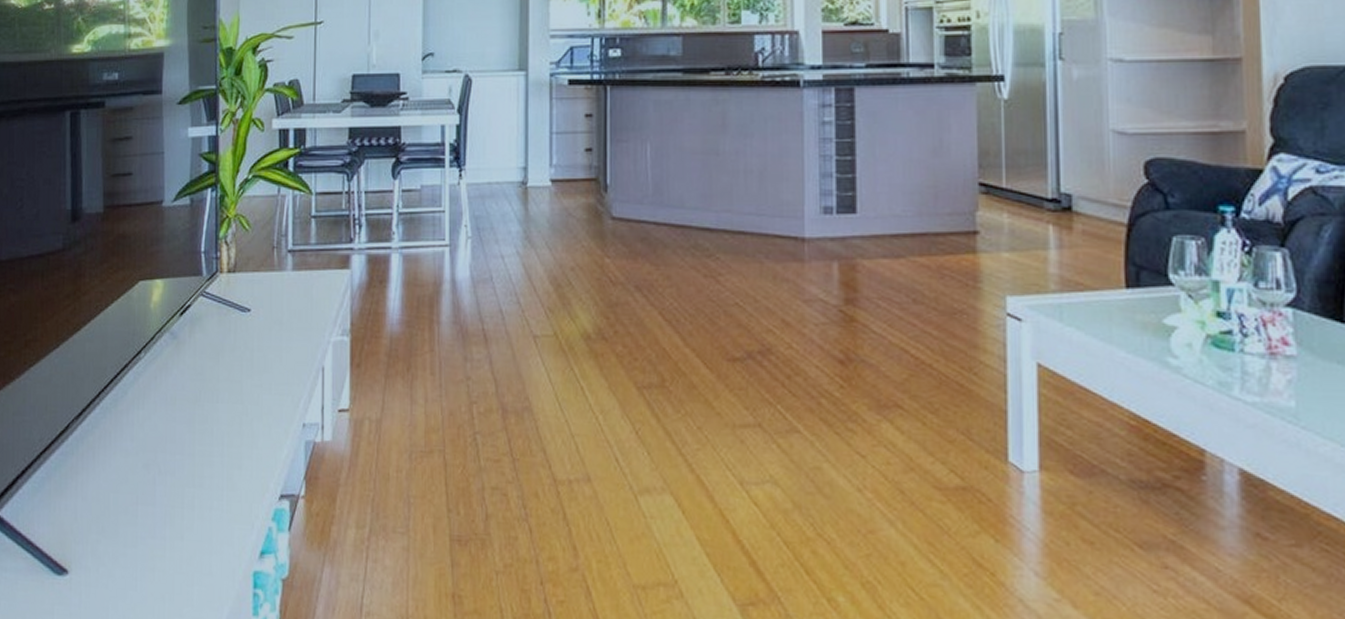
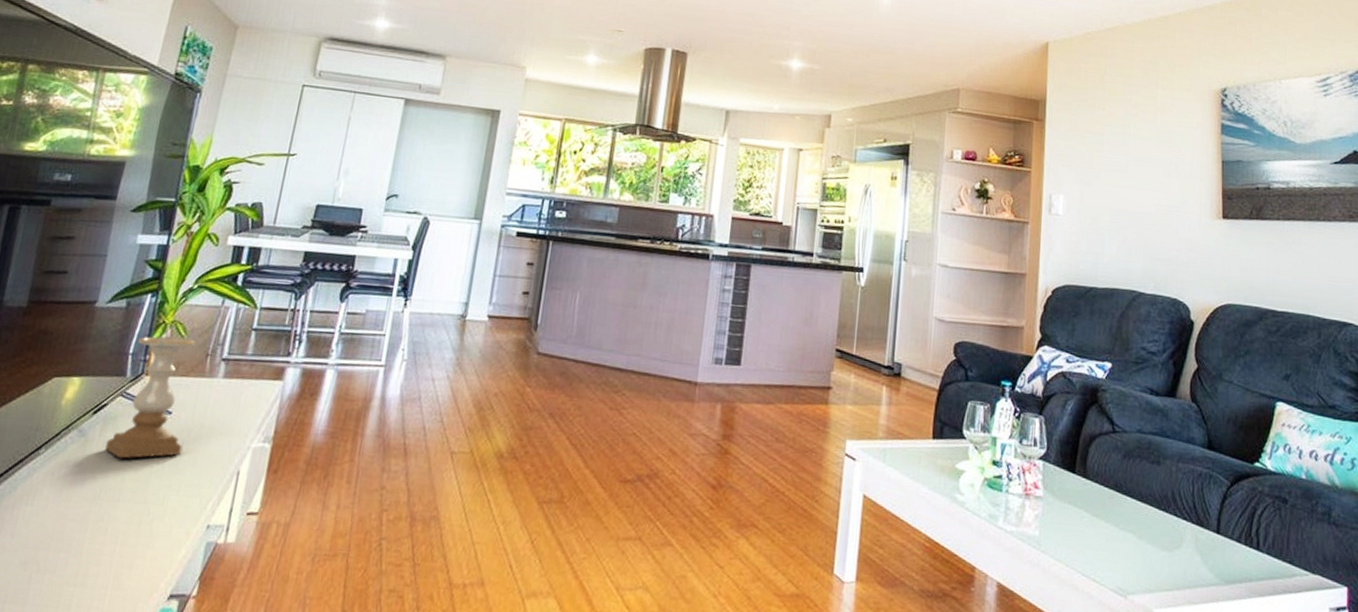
candle holder: none [197,232,266,360] -> present [105,336,196,459]

